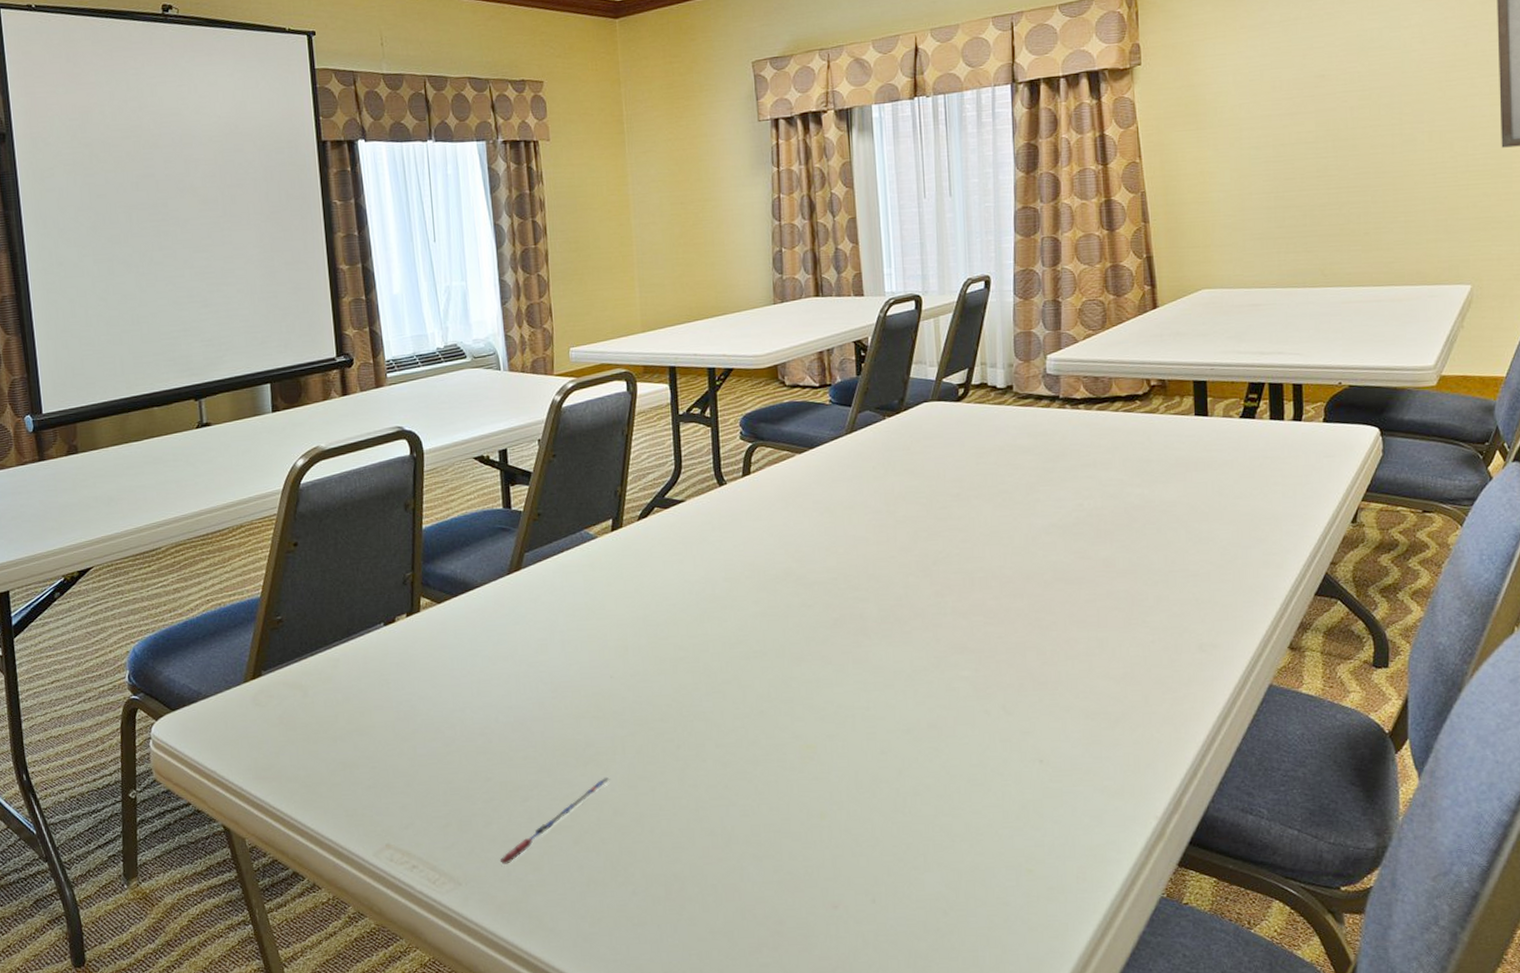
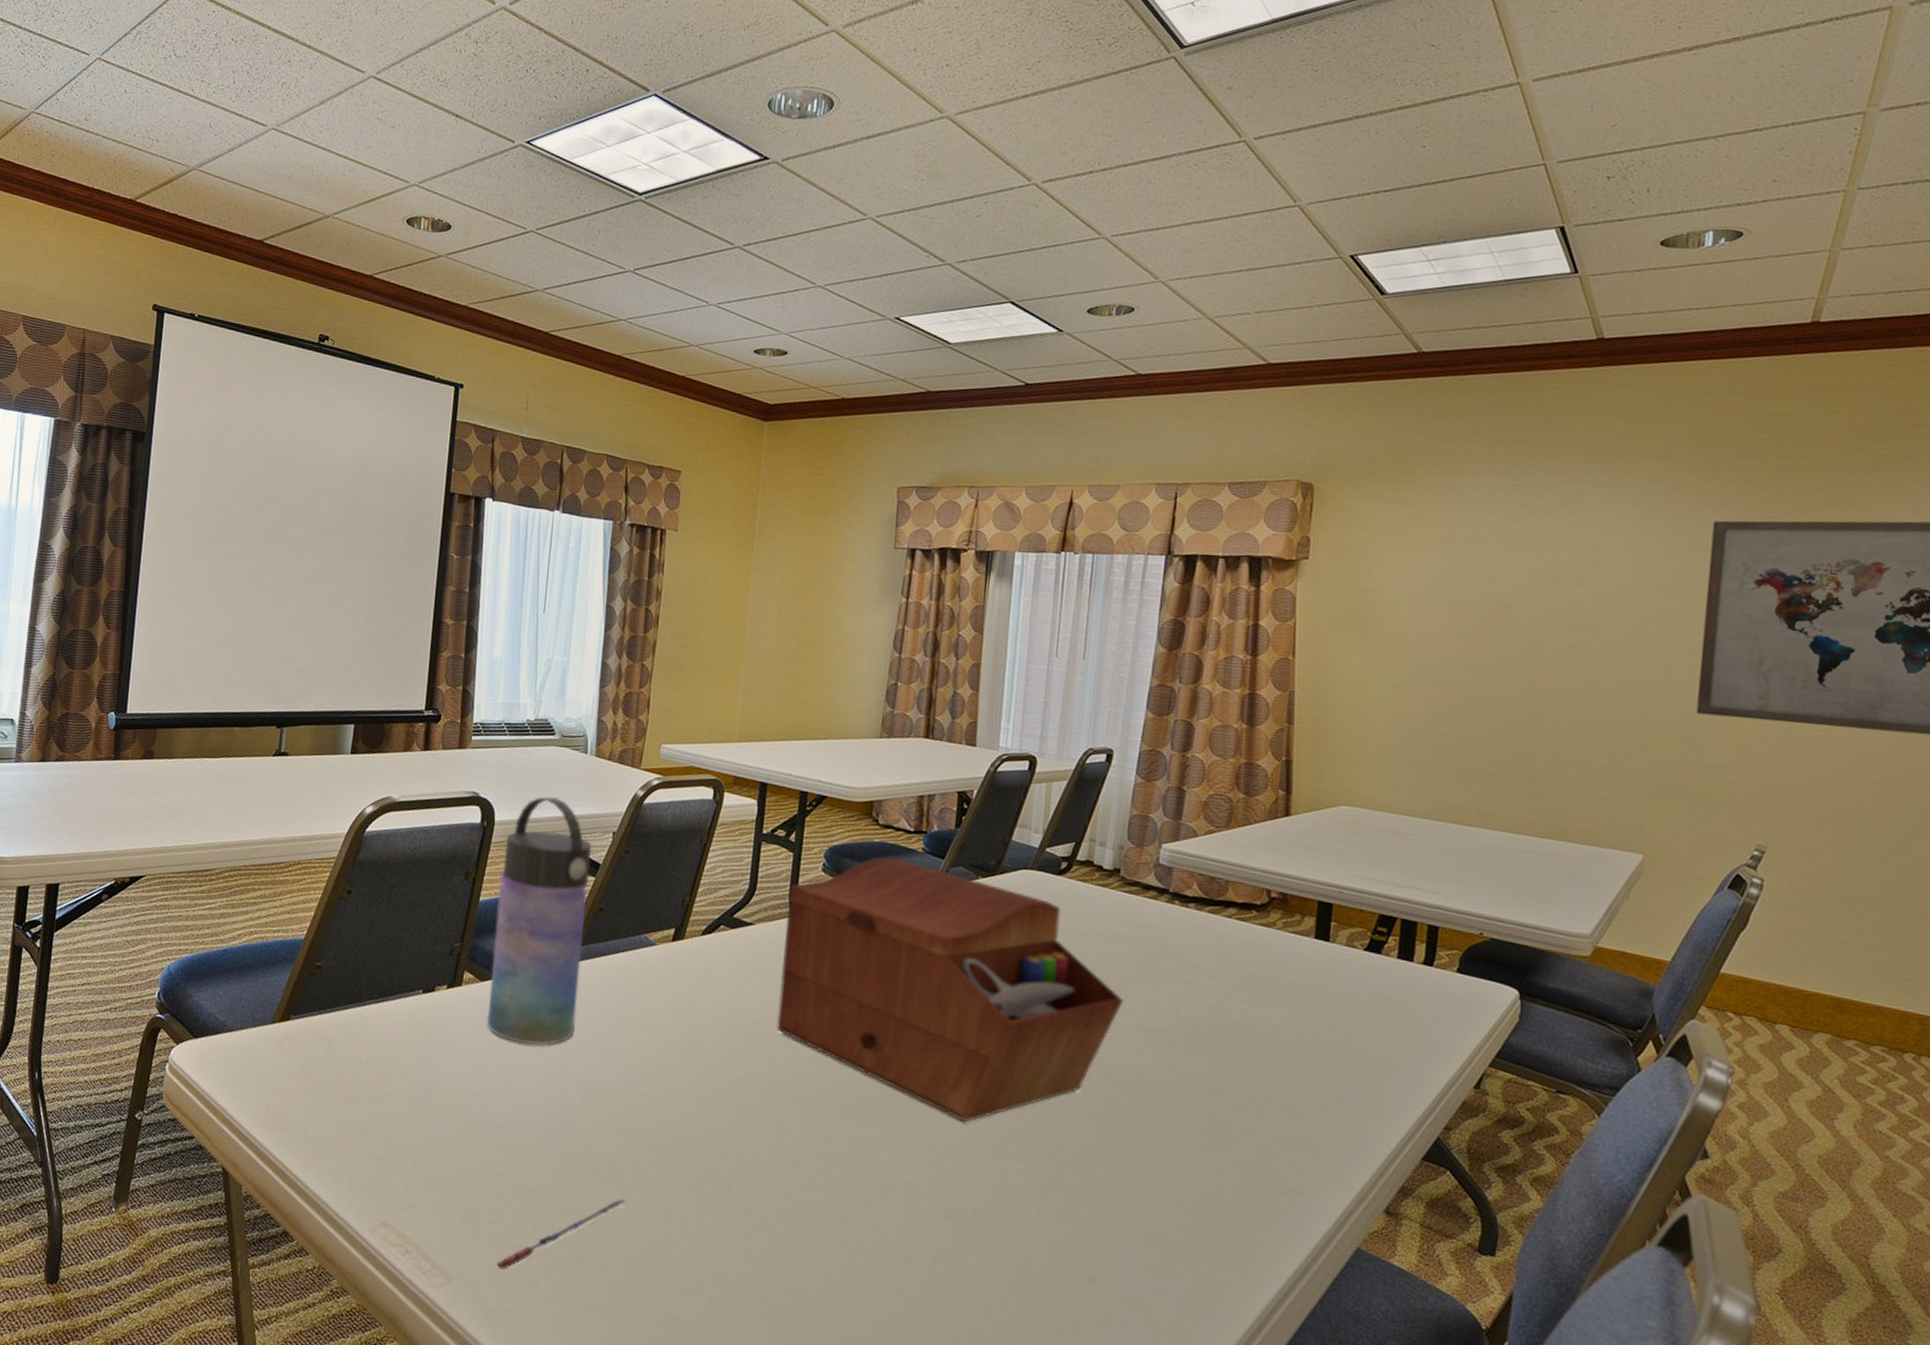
water bottle: none [437,417,534,654] -> present [487,797,591,1046]
sewing box: none [712,413,1033,644] -> present [776,856,1123,1123]

